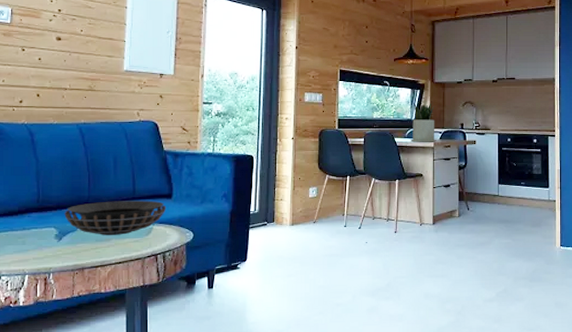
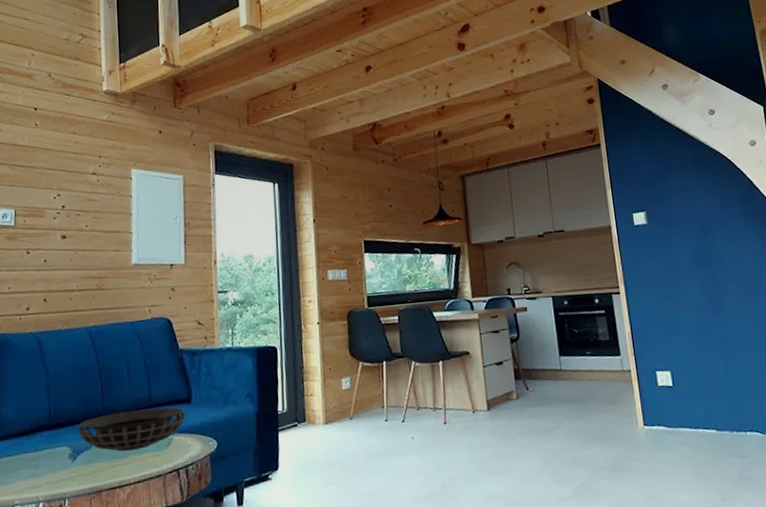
planter: present [410,103,436,143] -> none [450,268,481,316]

